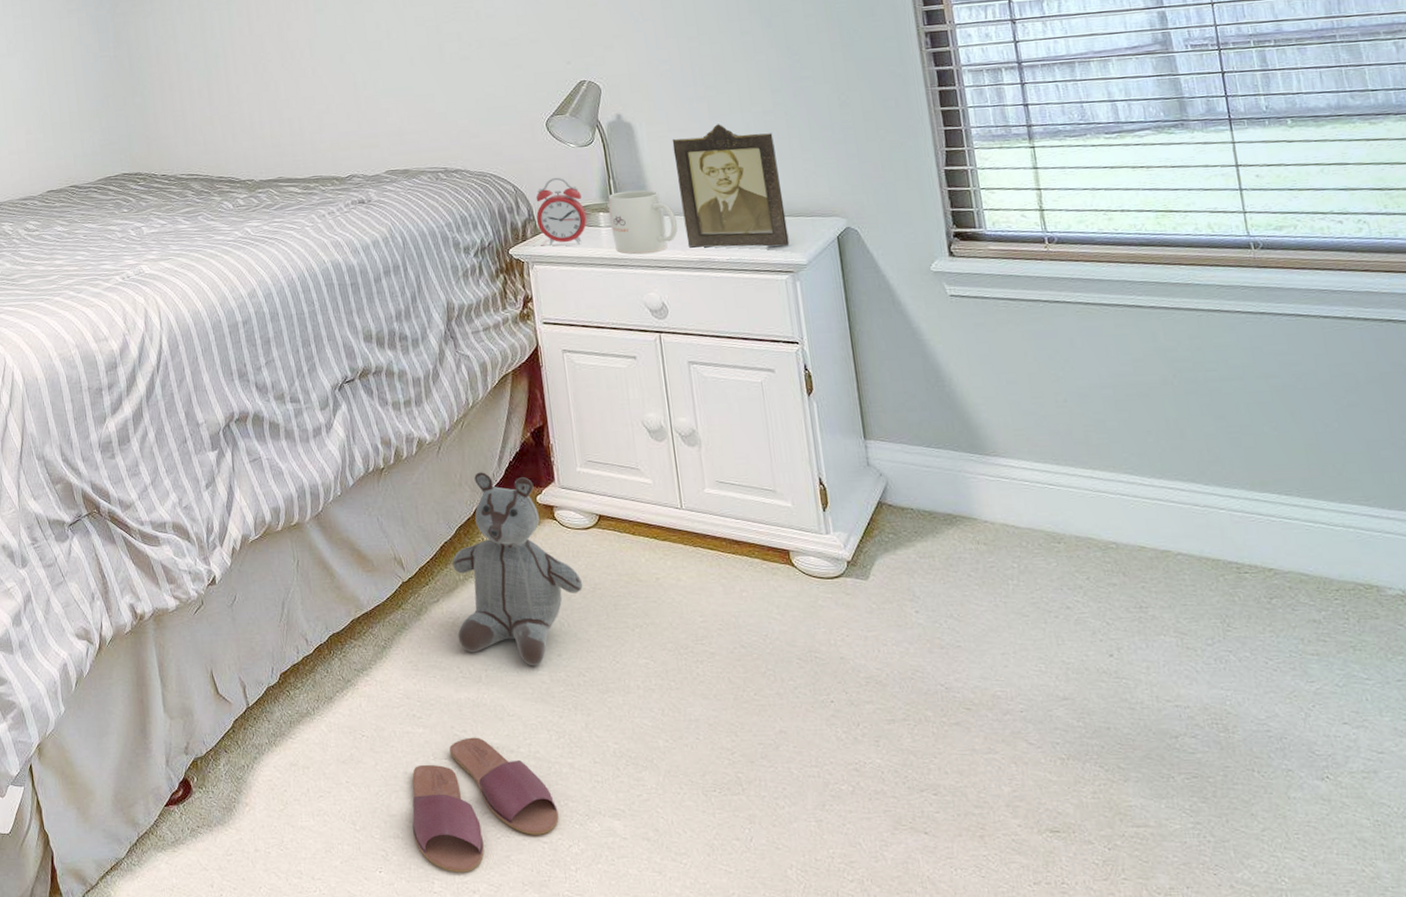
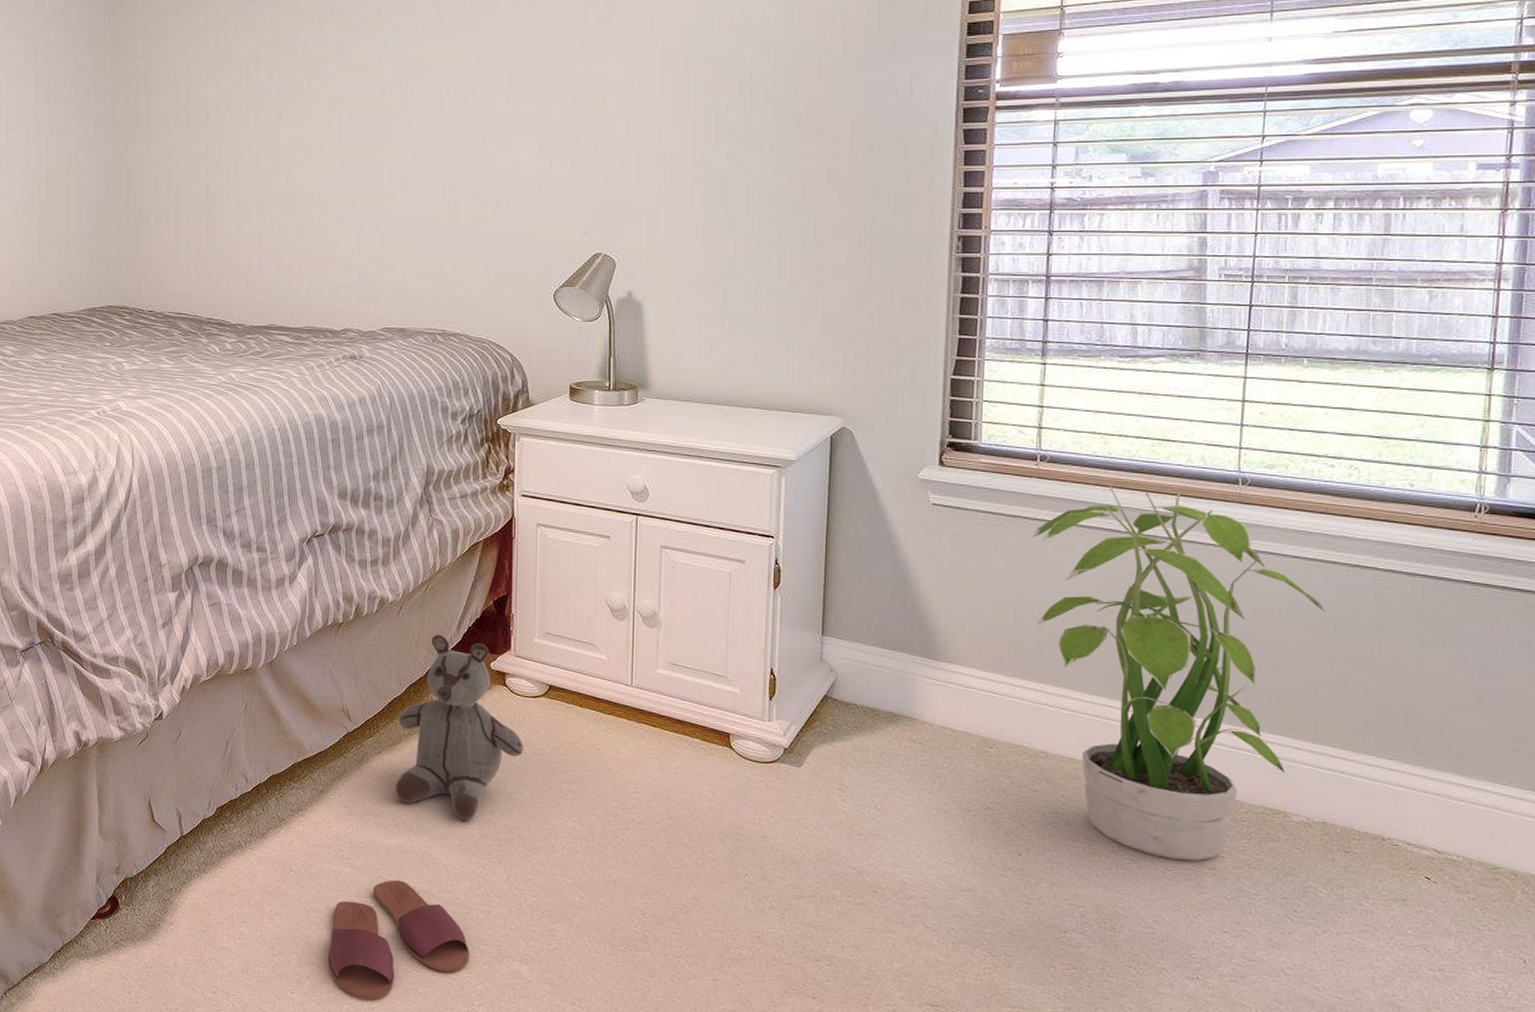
alarm clock: present [535,177,588,246] -> none [529,350,583,420]
mug: present [608,190,678,255] -> none [604,371,673,436]
photo frame: present [672,124,790,248] -> none [679,311,784,441]
potted plant: none [1055,261,1369,648] -> present [1032,485,1326,861]

